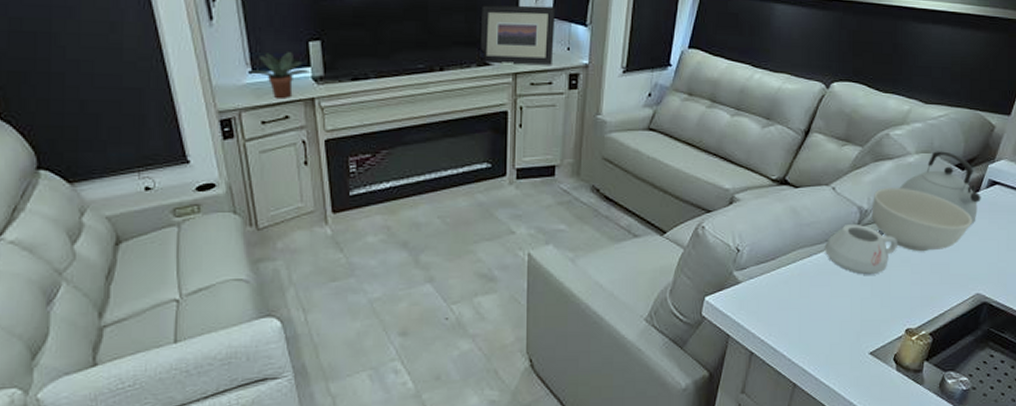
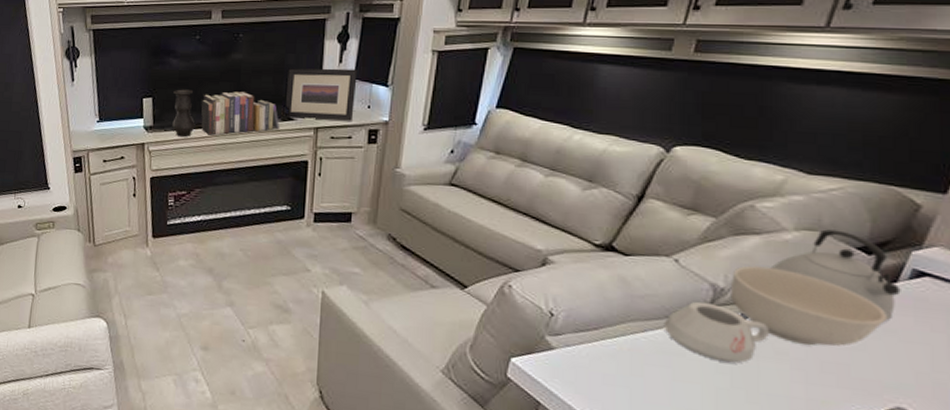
potted plant: present [248,52,311,98] -> none [96,106,143,143]
vase: none [347,30,377,88] -> present [172,89,196,137]
books: none [382,32,446,86] -> present [201,91,255,136]
books: none [444,41,475,80] -> present [252,99,279,132]

